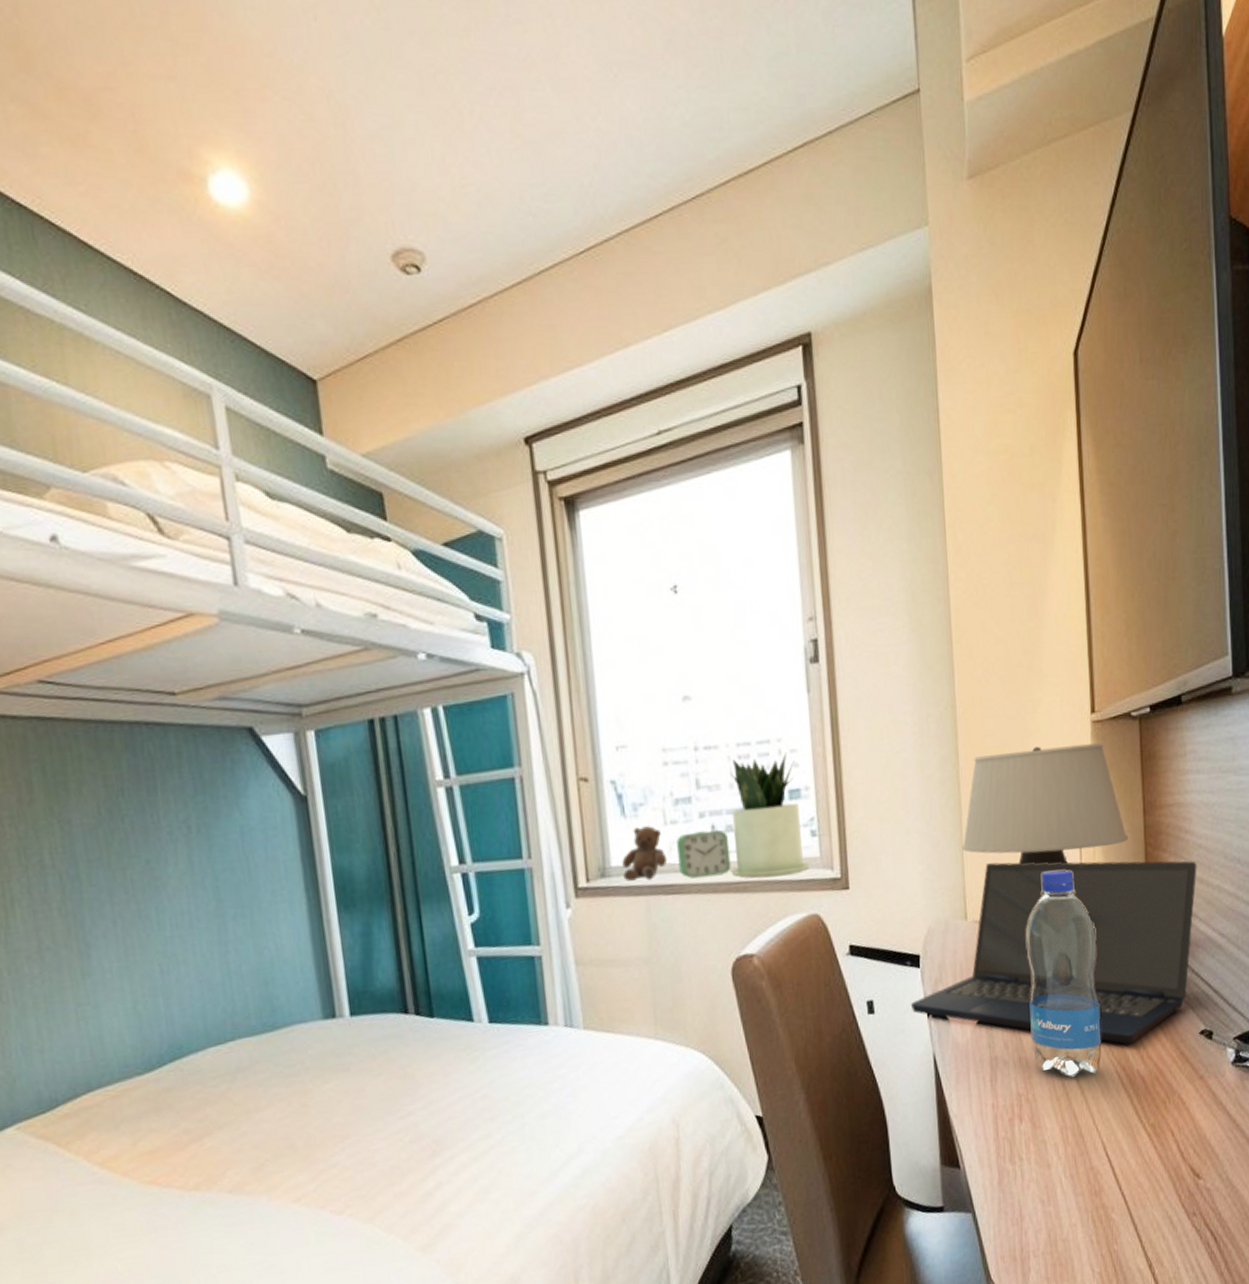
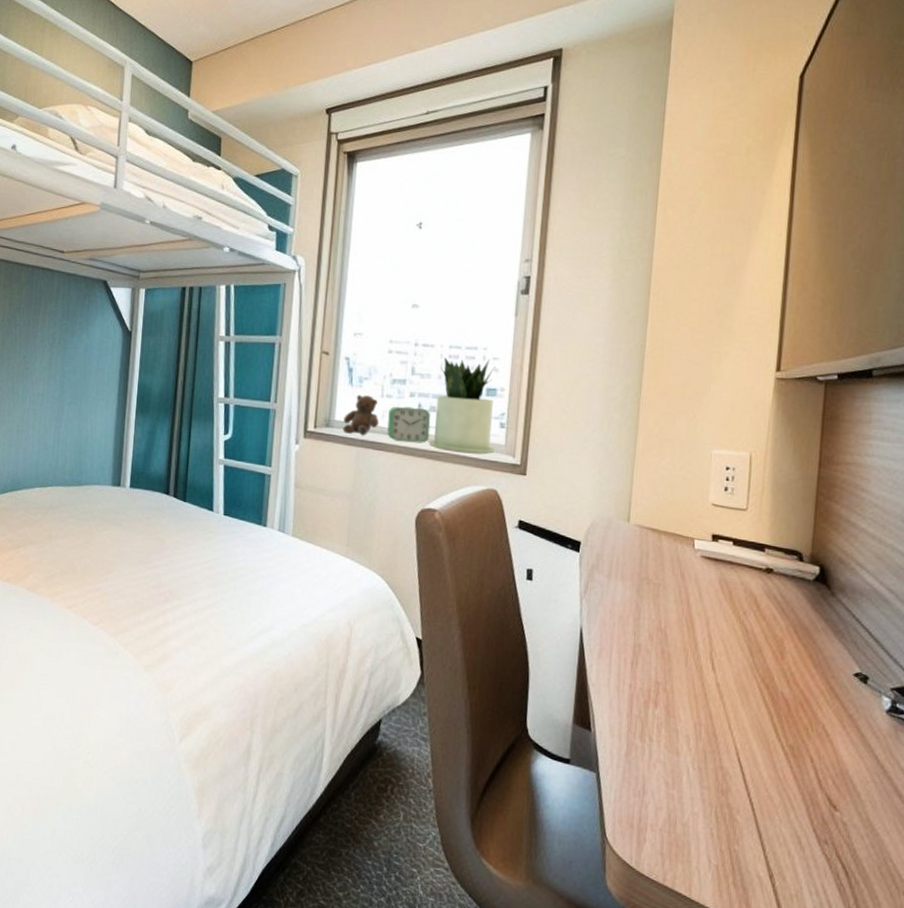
laptop: present [910,860,1197,1045] -> none [566,479,871,667]
table lamp: present [962,743,1128,865] -> none [633,390,800,494]
bottle: present [1025,870,1102,1078] -> none [676,496,755,684]

